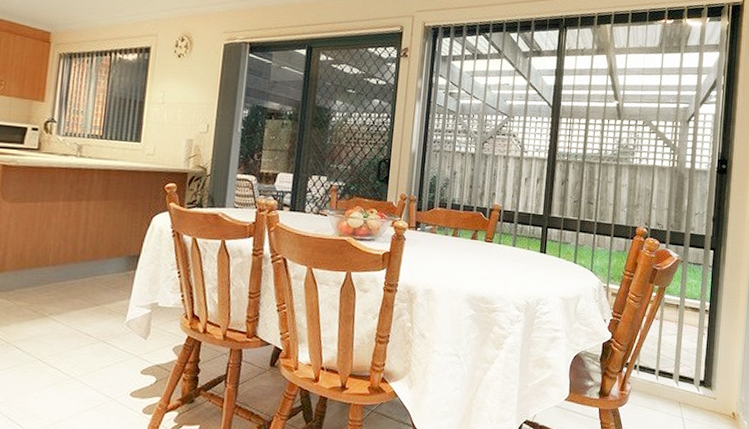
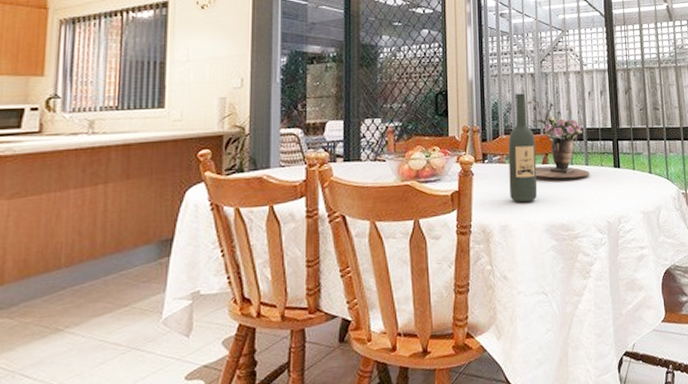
wine bottle: none [437,170,468,273] -> present [508,93,538,203]
flower arrangement: none [462,178,516,257] -> present [525,99,591,179]

